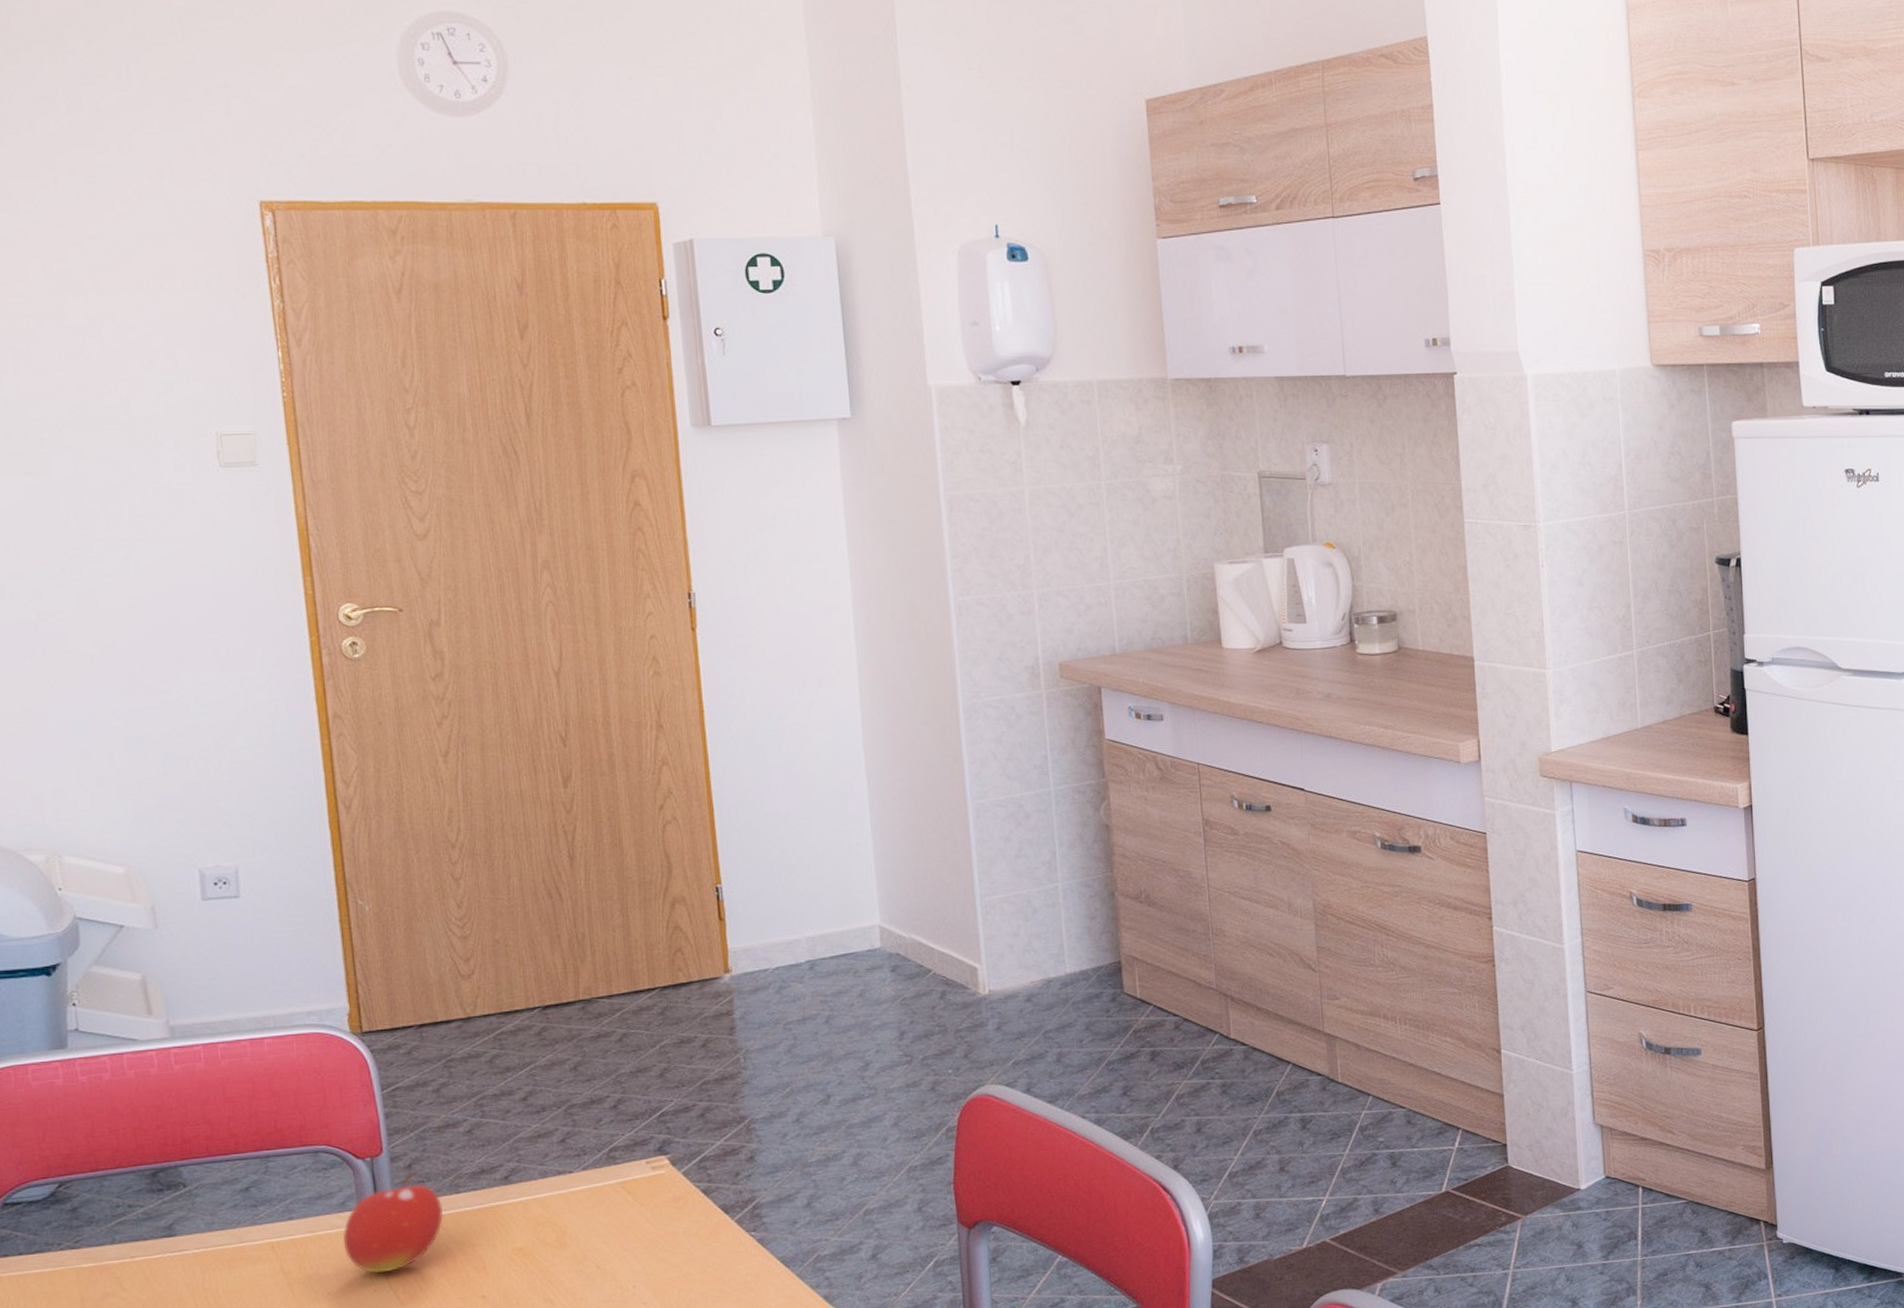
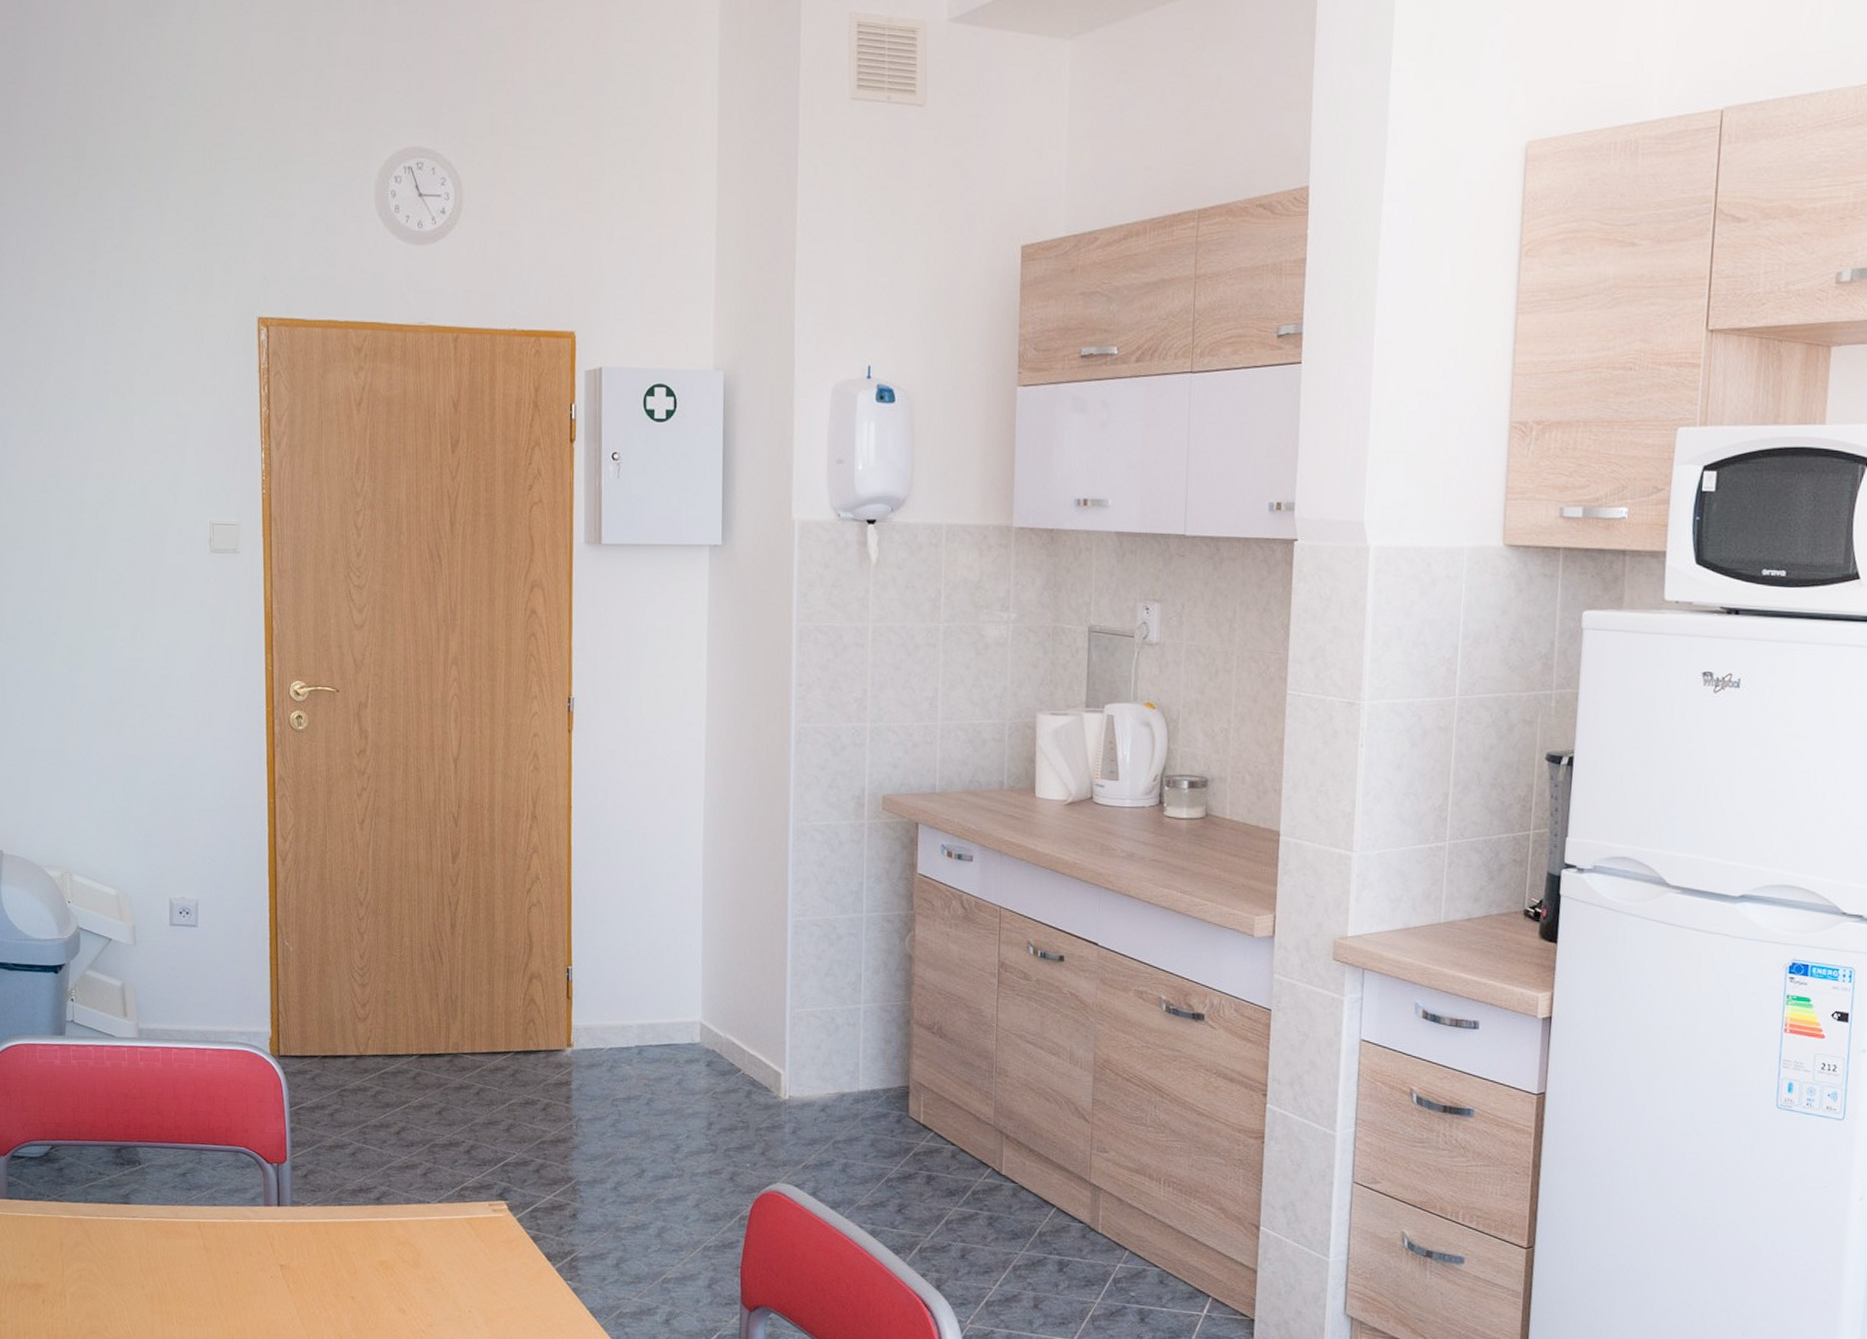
fruit: present [343,1172,444,1273] -> none [252,1181,328,1263]

